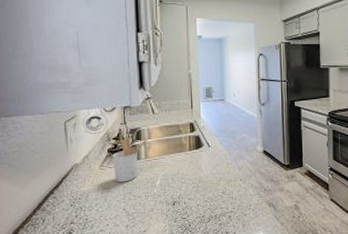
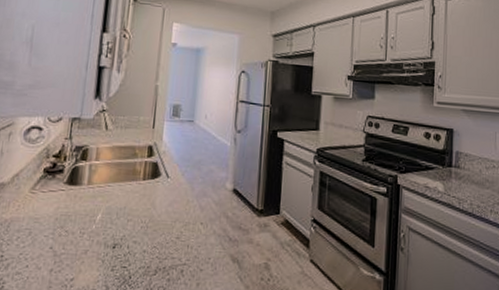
utensil holder: present [112,138,148,183] -> none [46,157,96,213]

